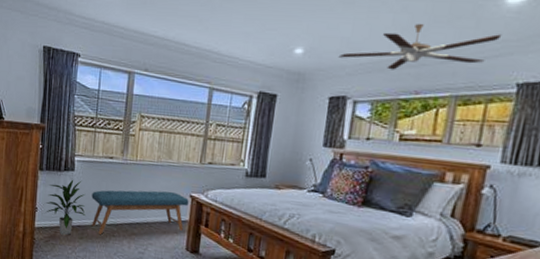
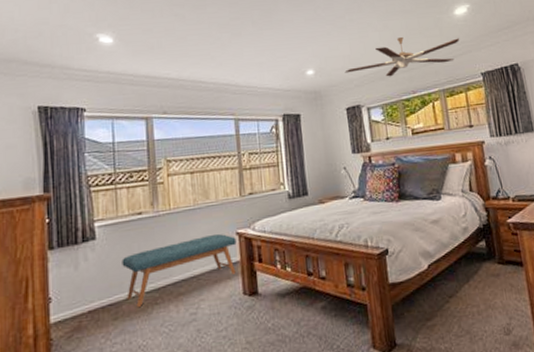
indoor plant: present [45,179,86,235] -> none [61,248,117,323]

